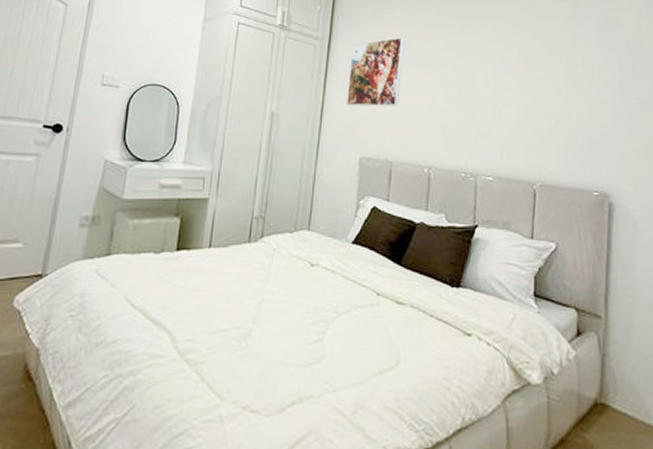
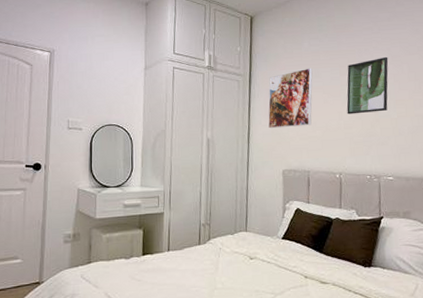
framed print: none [442,32,495,98] -> present [346,56,389,115]

